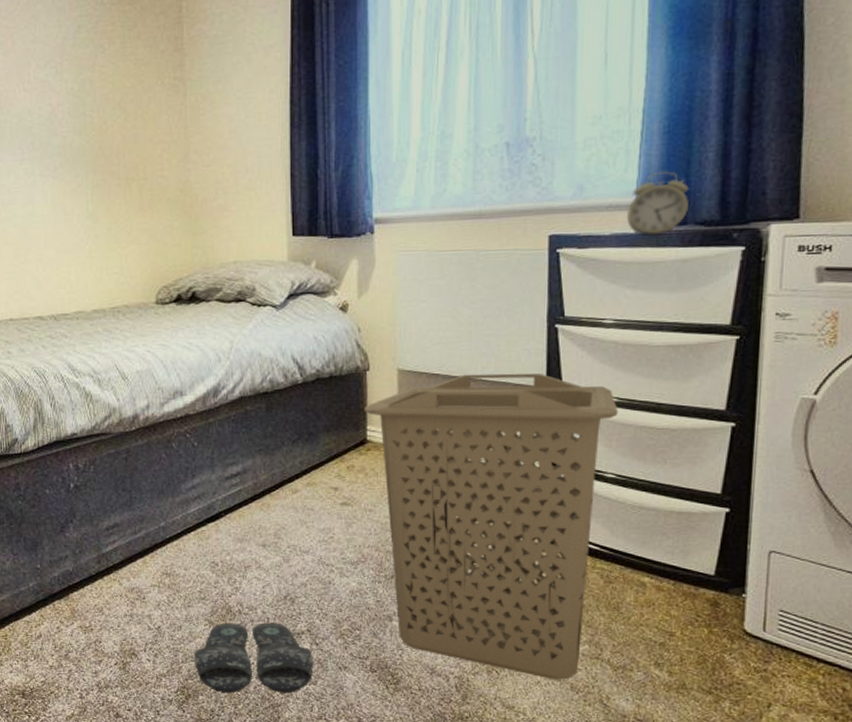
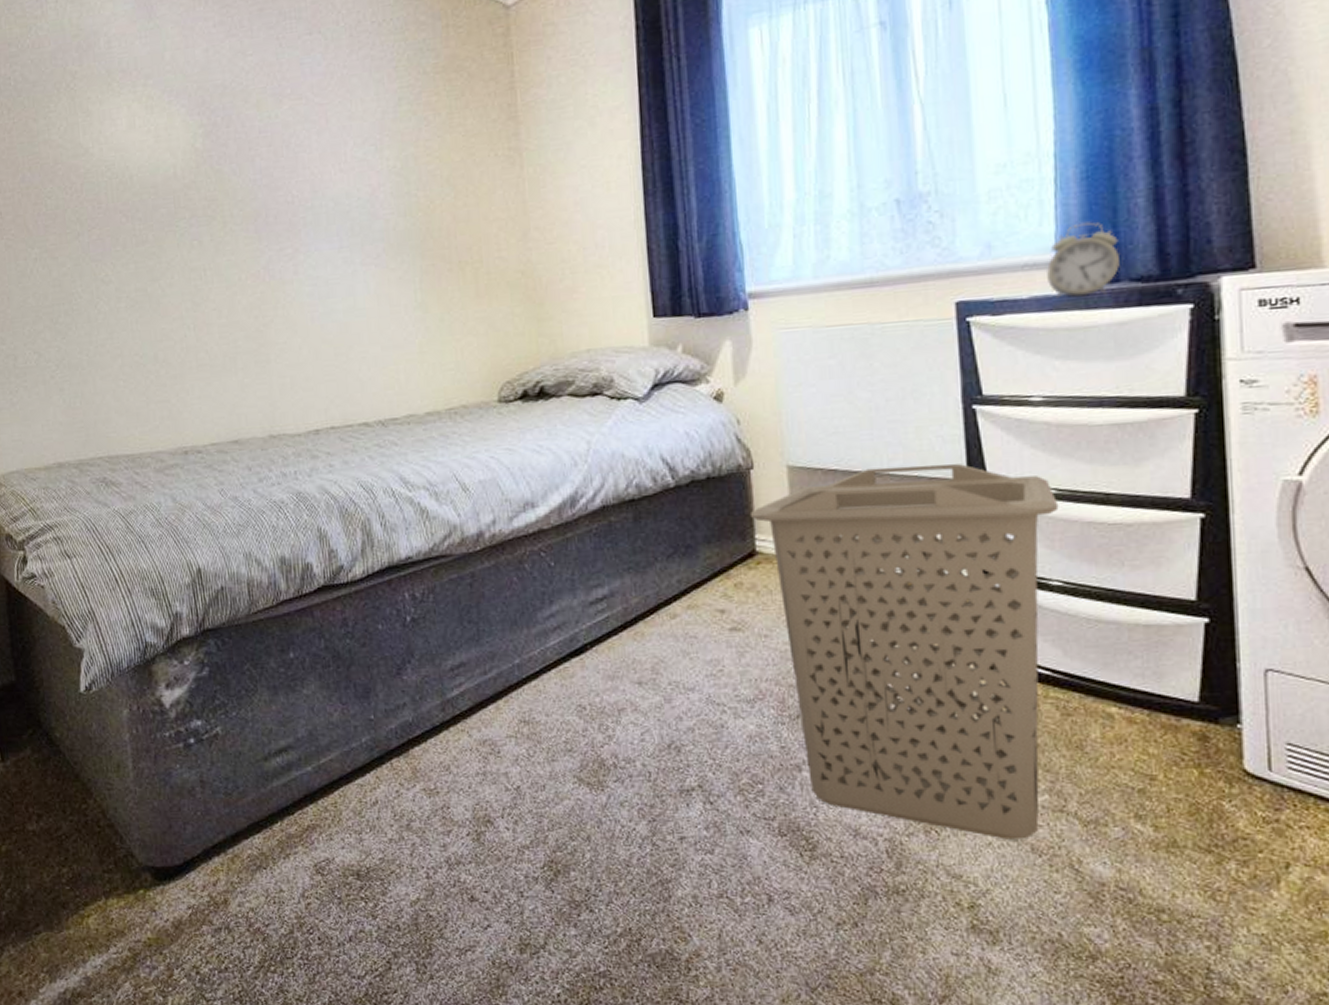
slippers: present [194,622,313,693] -> none [562,777,708,868]

